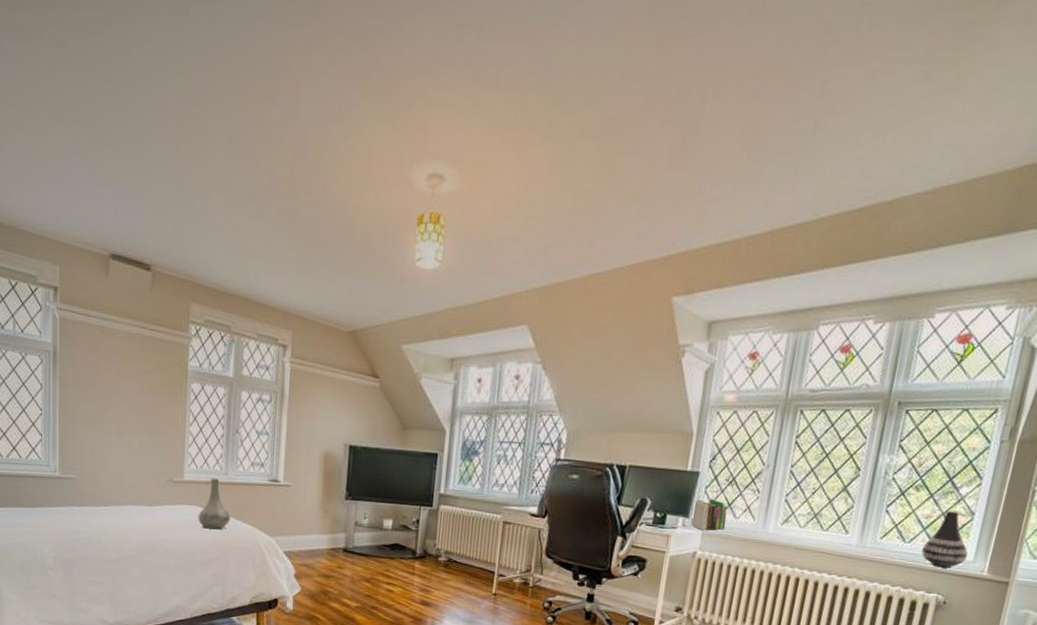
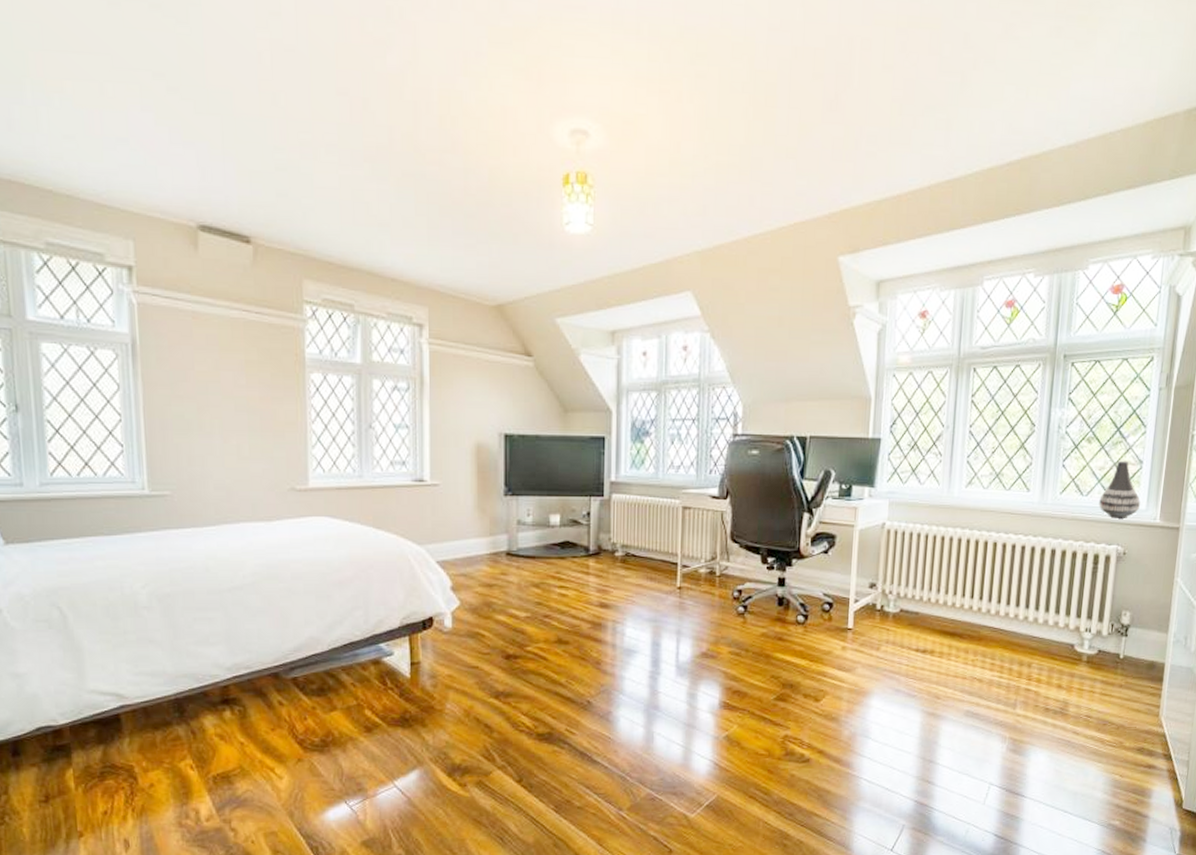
vase: present [198,478,231,530] -> none [329,482,370,543]
books: present [691,498,727,531] -> none [876,465,912,500]

